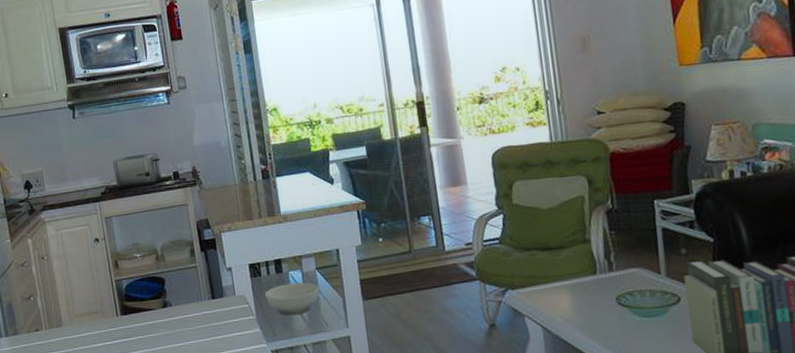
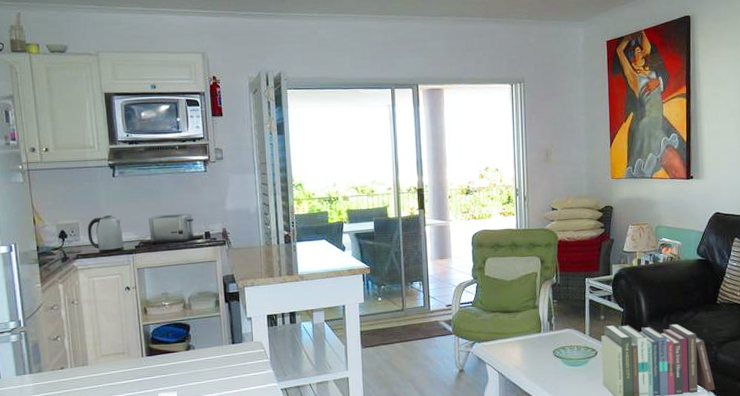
kettle: none [51,161,90,203] -> present [87,215,124,253]
bowl: present [264,282,320,316] -> none [278,332,326,360]

